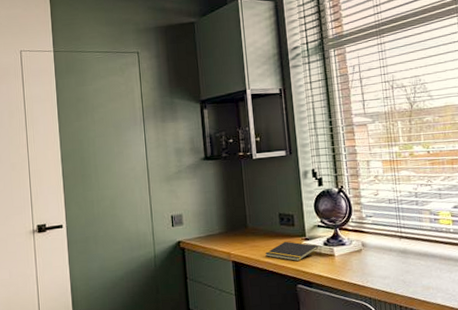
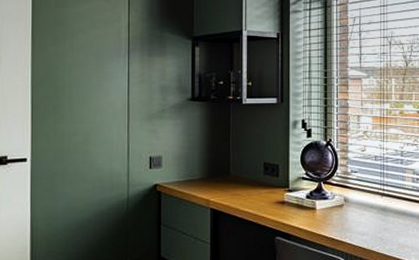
notepad: present [265,241,319,262] -> none [246,191,301,213]

